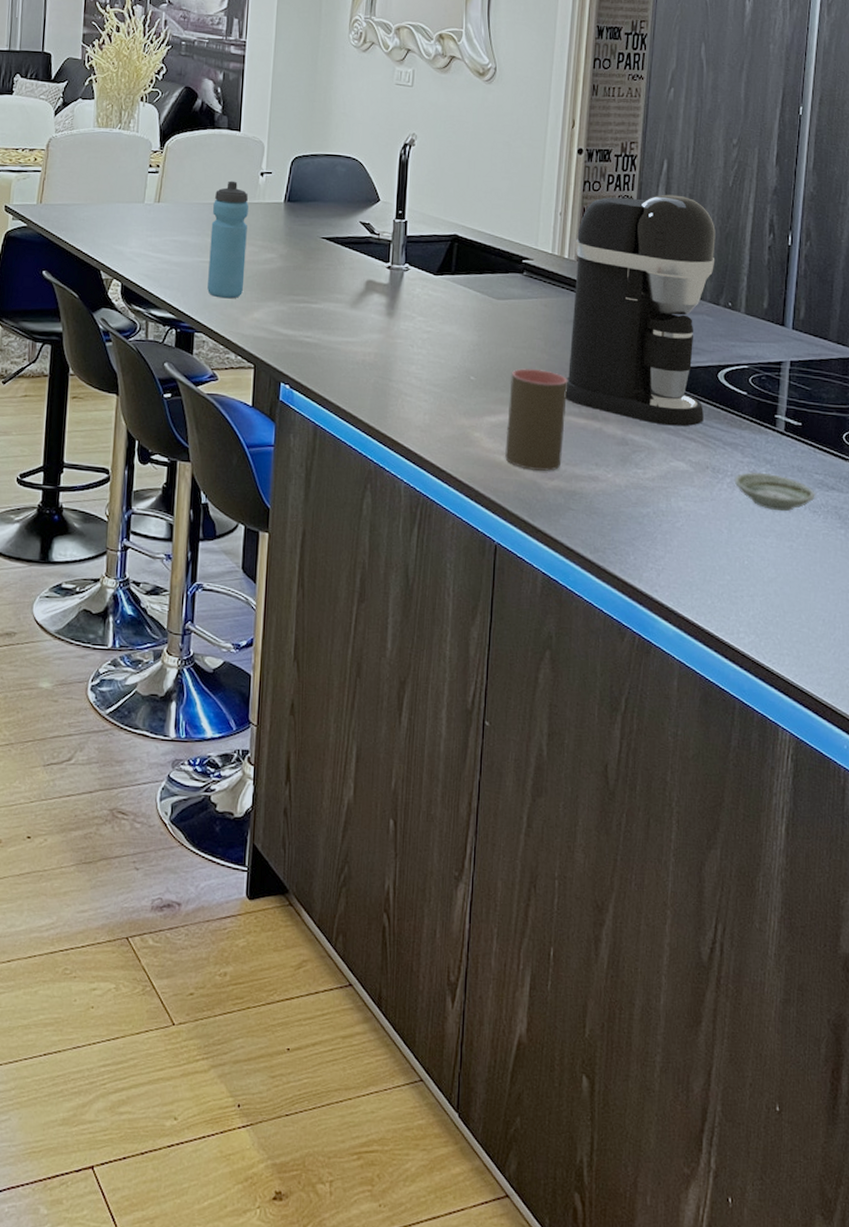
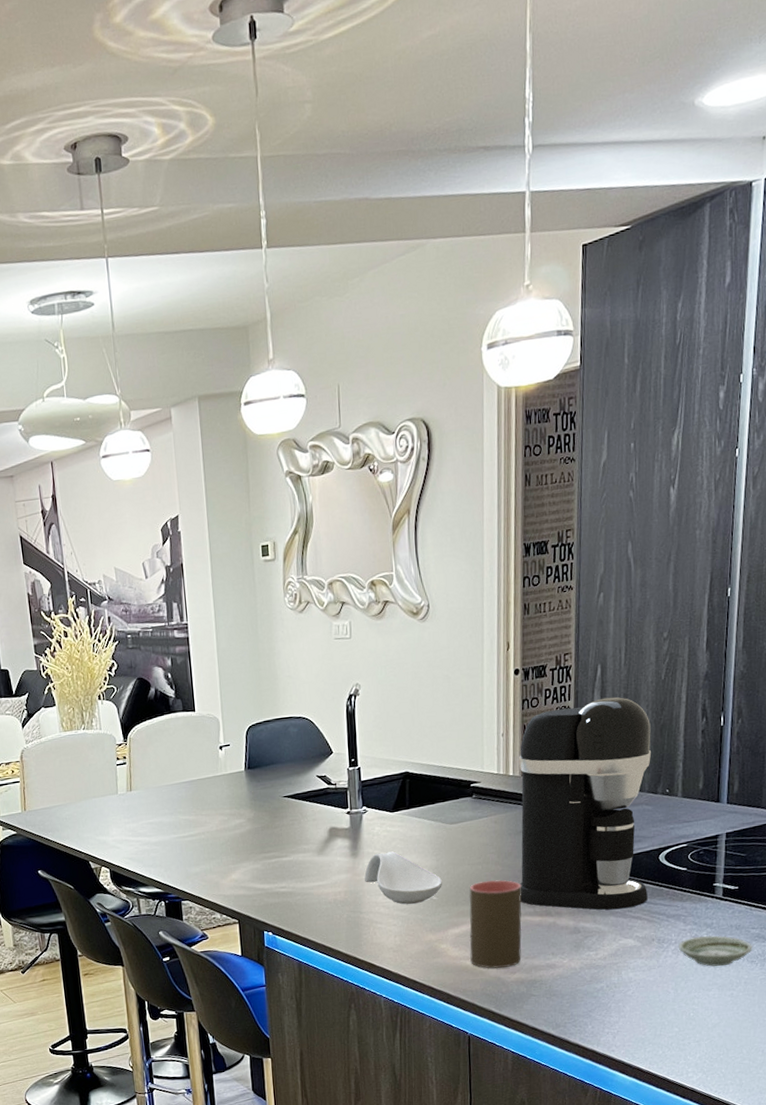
water bottle: present [207,180,249,299] -> none [180,759,219,867]
spoon rest: none [398,317,483,381] -> present [364,851,443,905]

